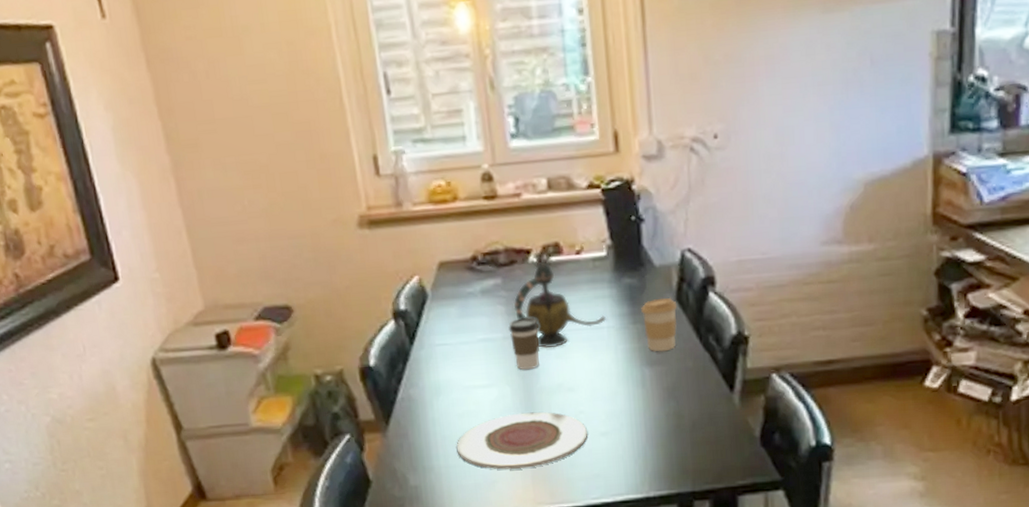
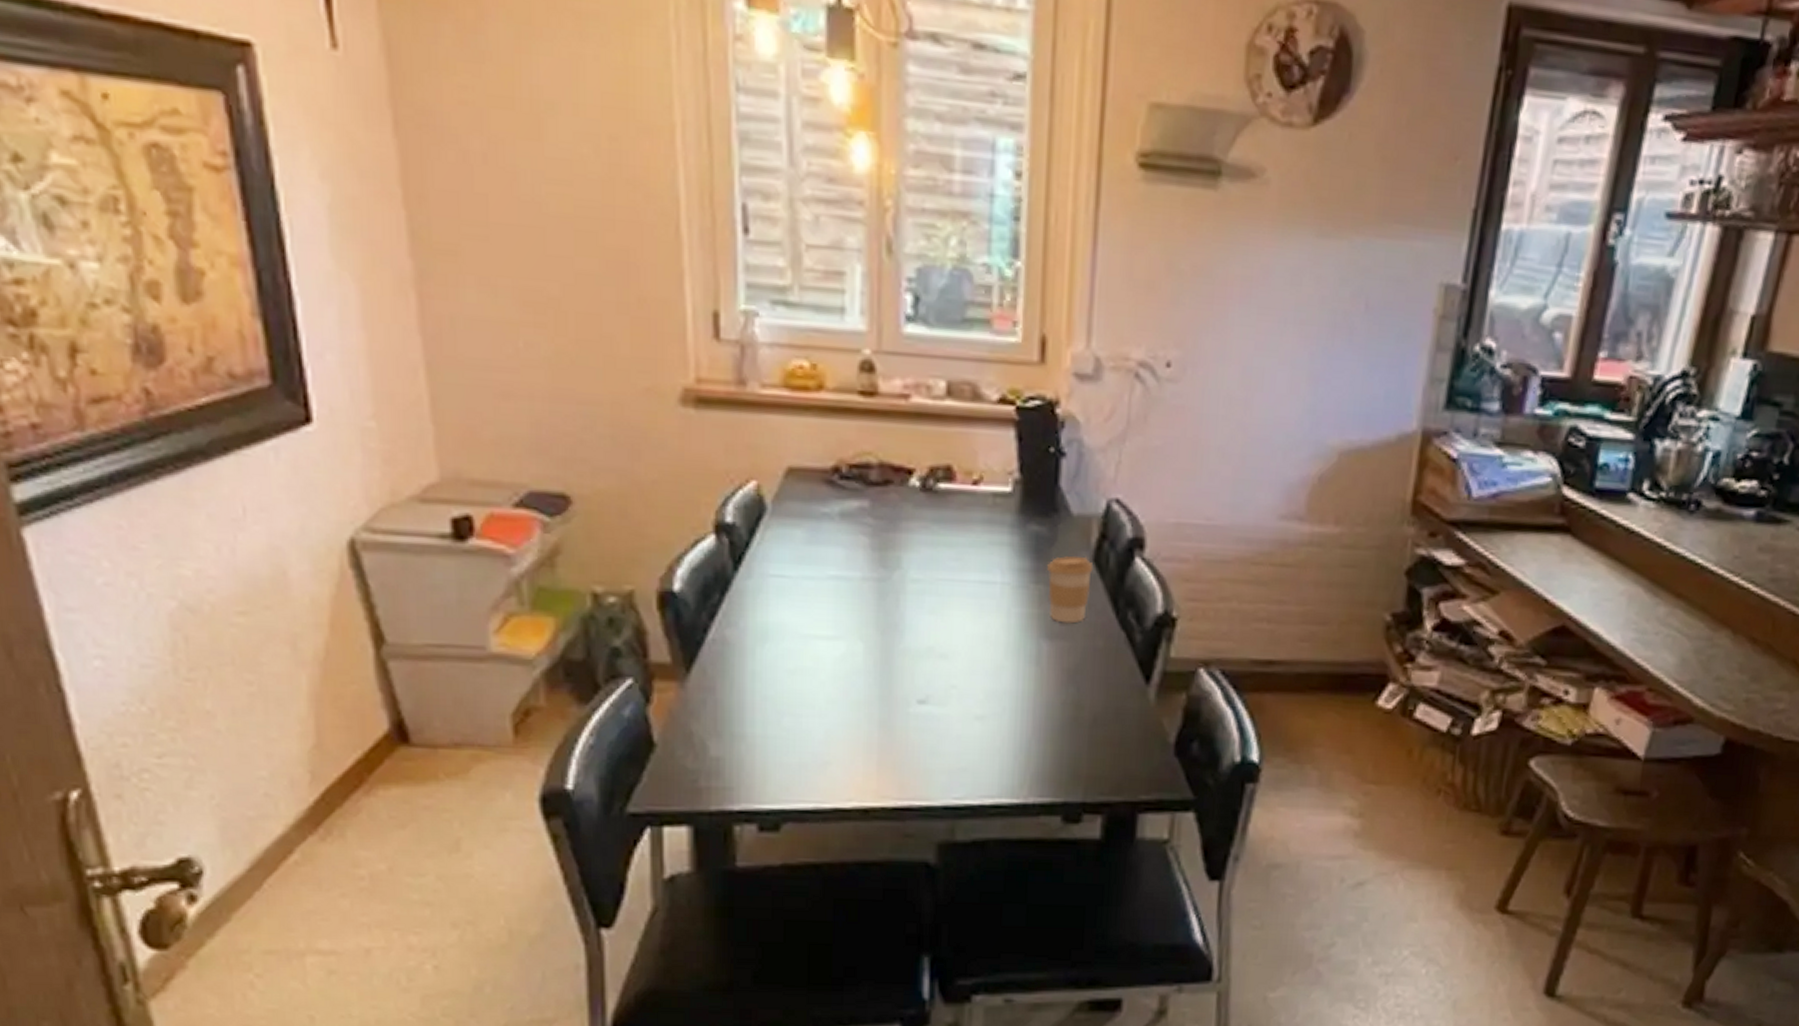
plate: present [456,411,587,470] -> none [780,678,958,750]
coffee cup: present [508,317,539,370] -> none [871,556,912,624]
teapot: present [513,261,607,349] -> none [881,486,1002,600]

